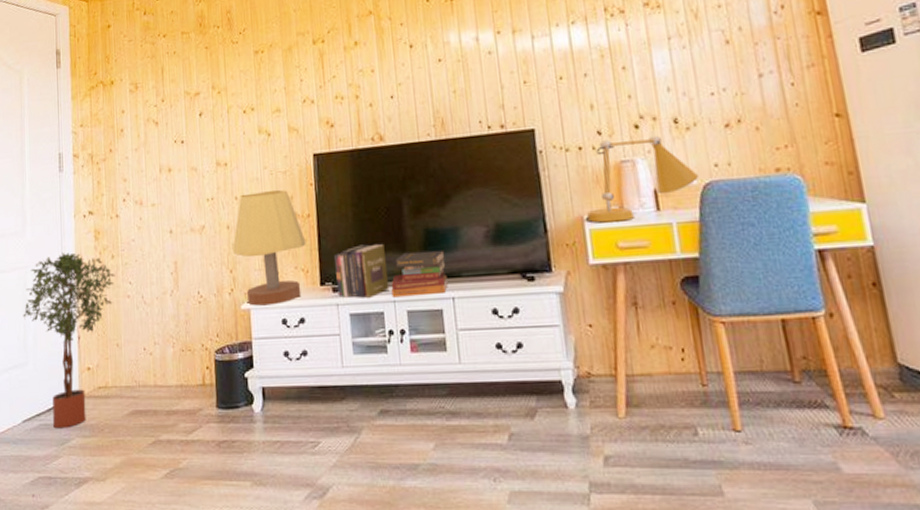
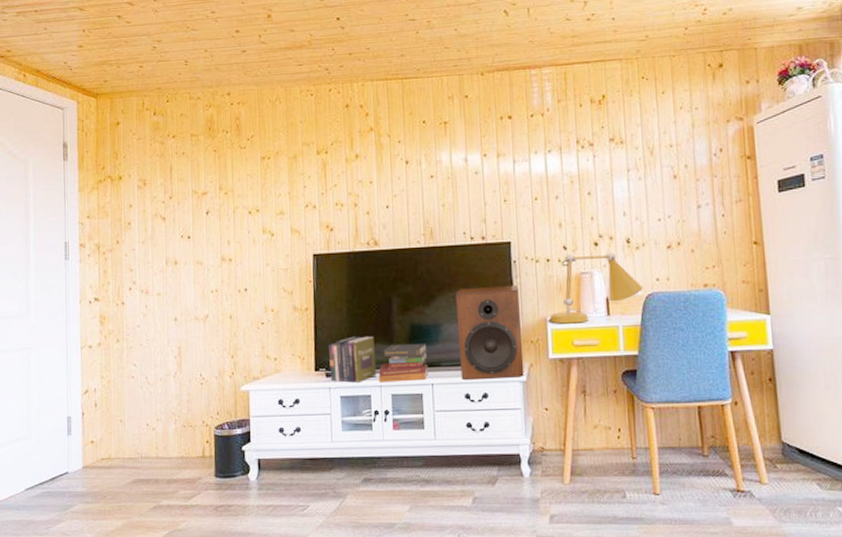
potted tree: present [23,252,115,429] -> none [26,335,120,496]
table lamp: present [232,189,306,306] -> none [234,285,303,388]
speaker: none [474,178,561,294] -> present [456,285,525,381]

